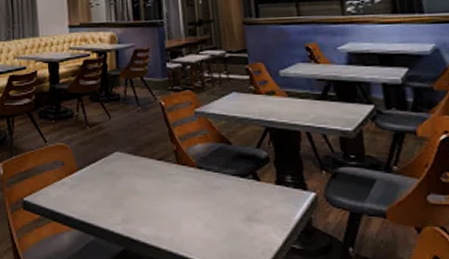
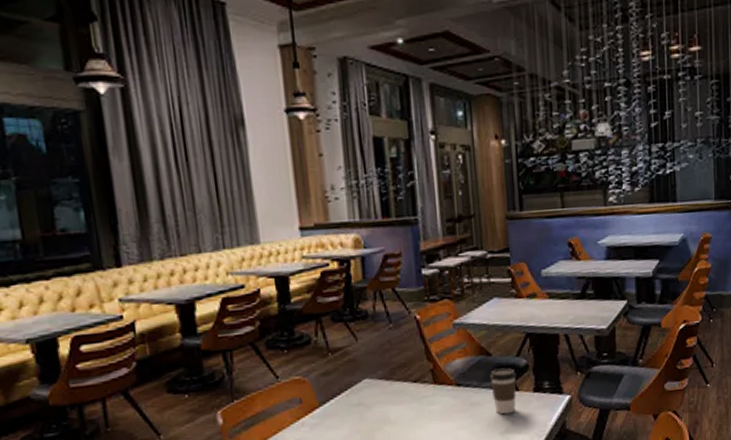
coffee cup: none [230,157,258,202] -> present [490,367,516,415]

